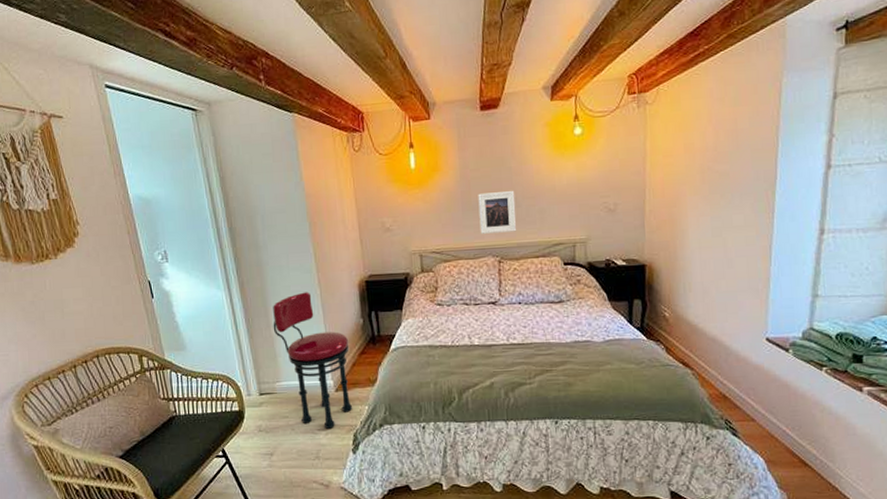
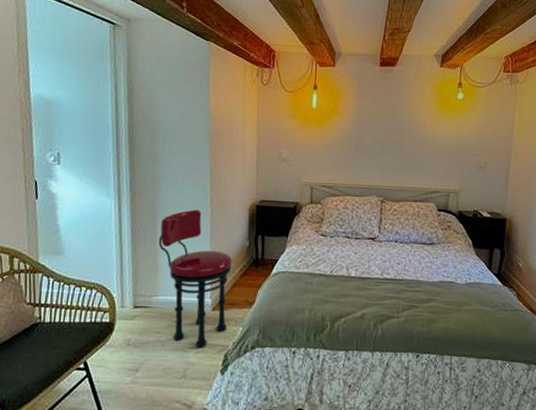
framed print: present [478,190,517,234] -> none [368,138,402,176]

